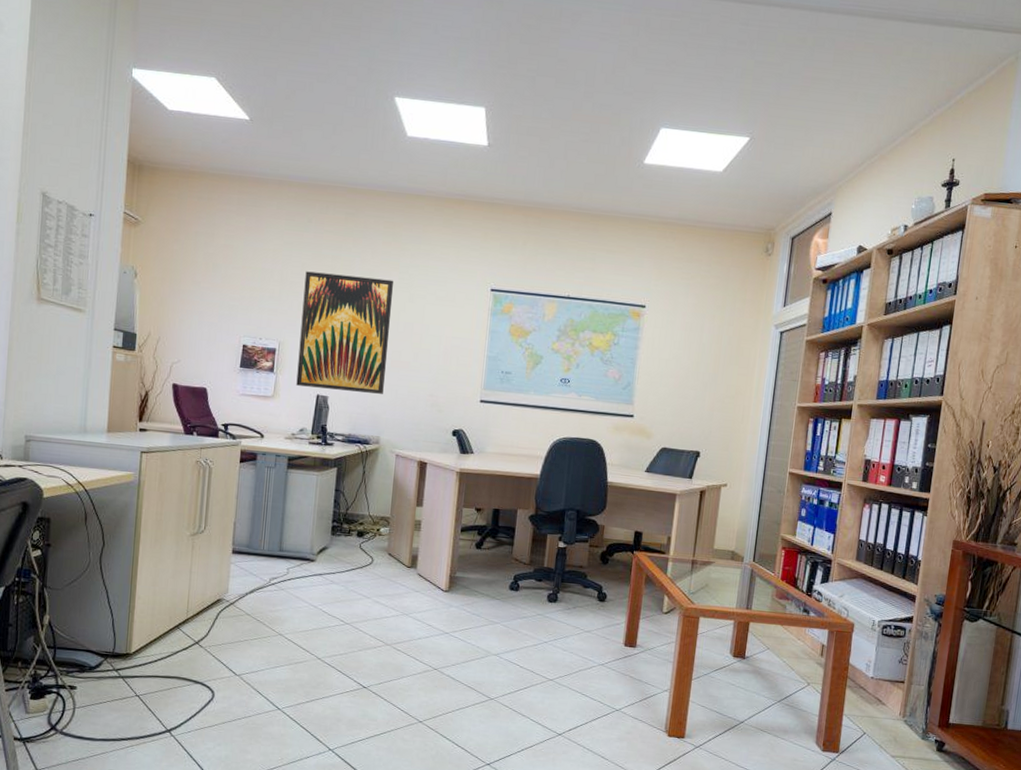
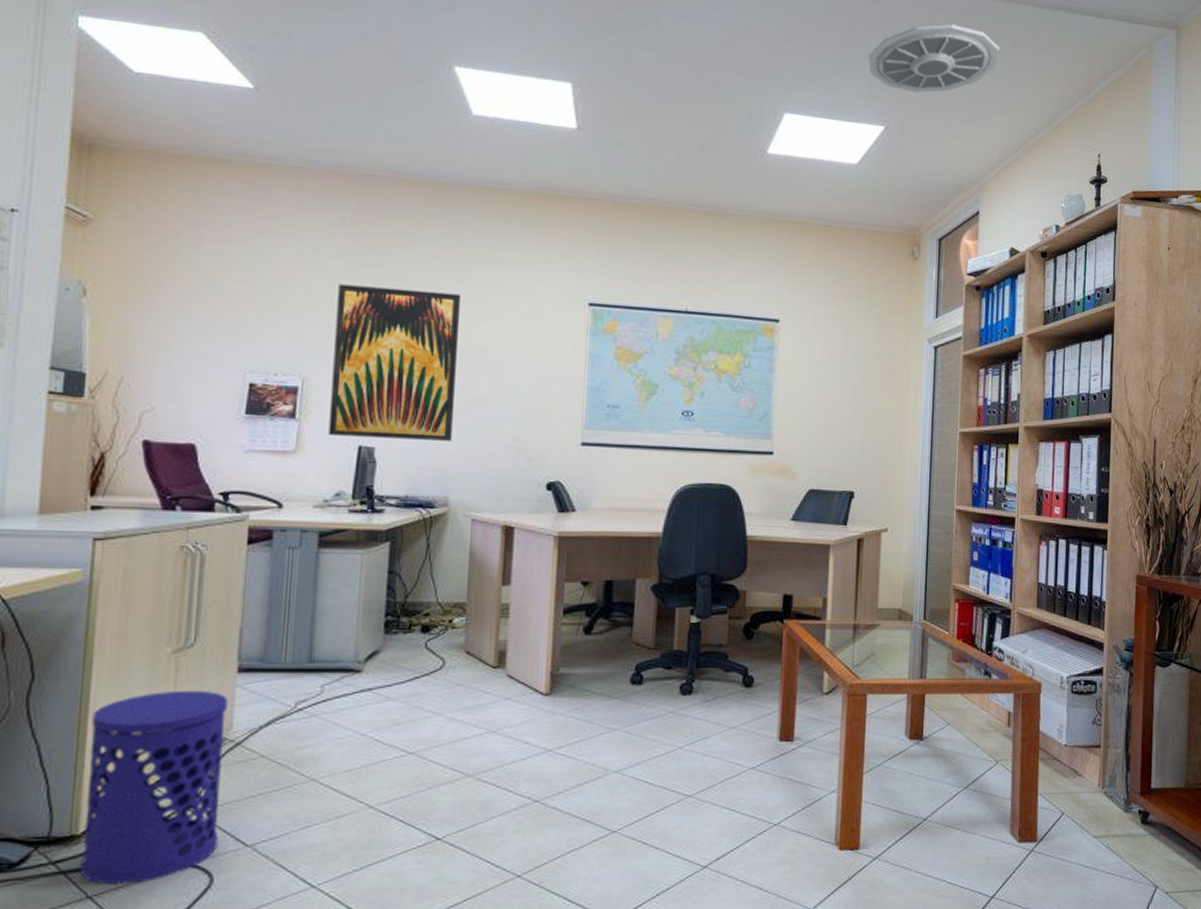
waste bin: none [132,562,226,691] -> present [80,690,229,885]
ceiling vent: none [739,42,864,106] -> present [868,24,1000,93]

